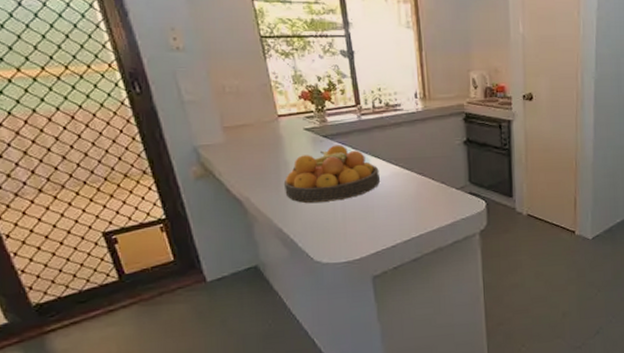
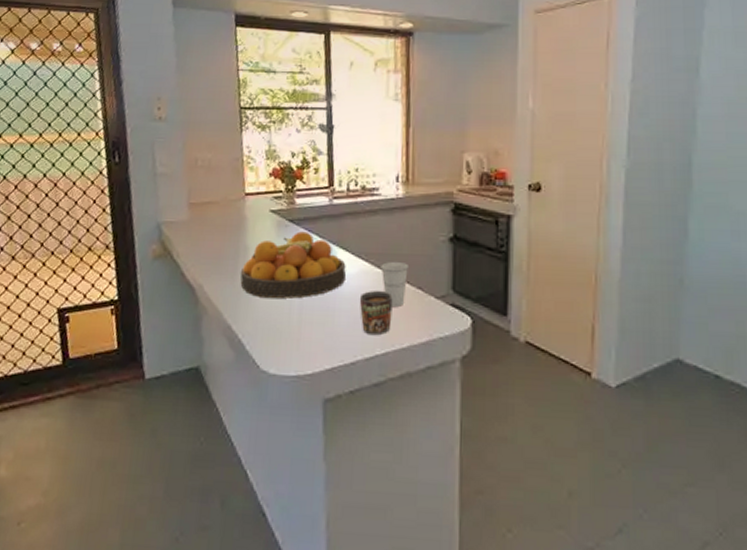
mug: none [393,188,422,222] -> present [359,291,393,335]
cup: none [409,164,433,199] -> present [381,262,410,307]

